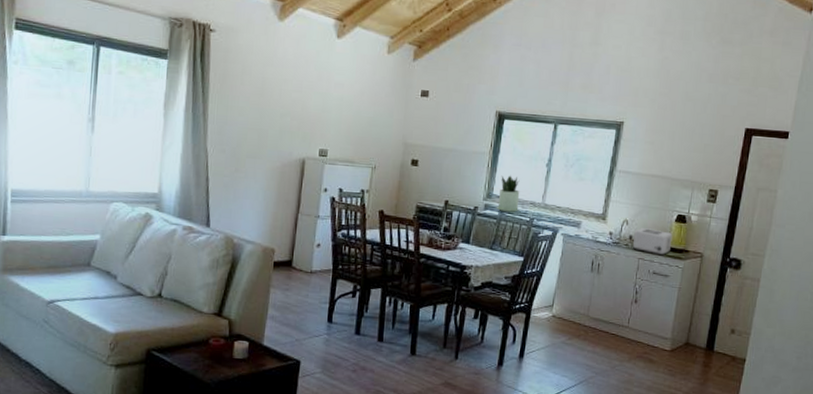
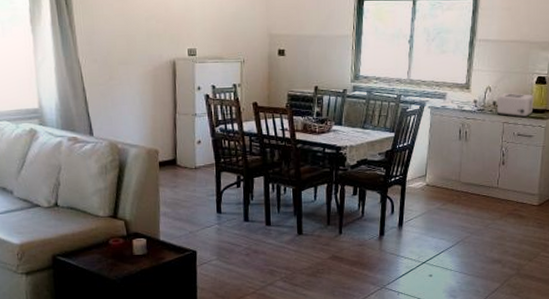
planter: present [496,175,520,213] -> none [364,55,387,92]

